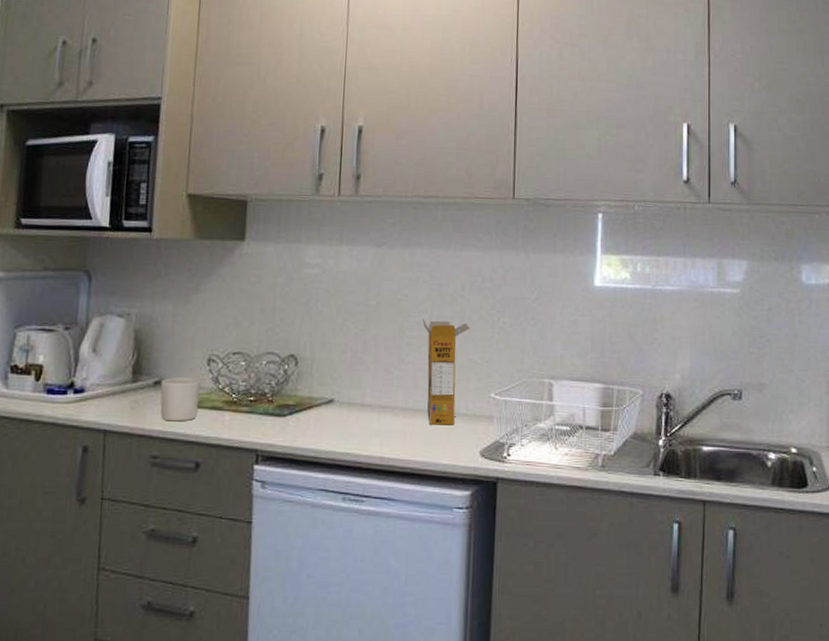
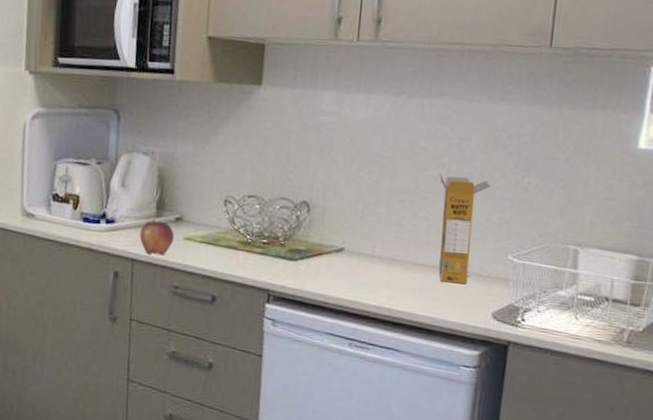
fruit: none [113,384,152,423] -> present [139,219,174,255]
mug: present [160,377,201,422] -> none [181,215,218,257]

